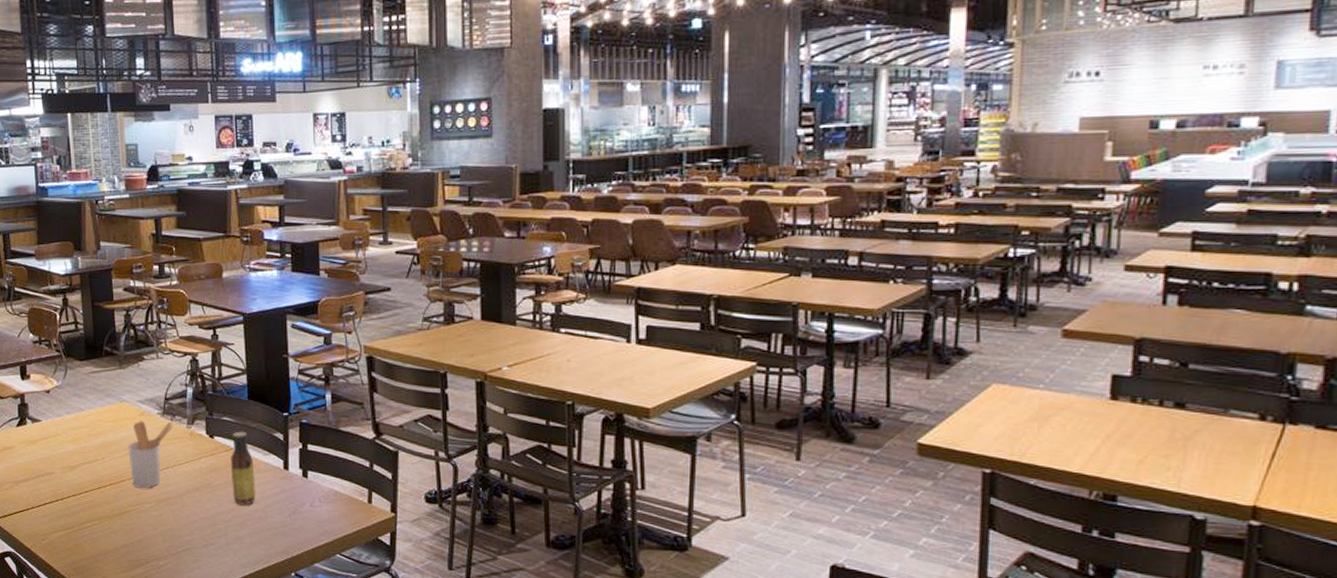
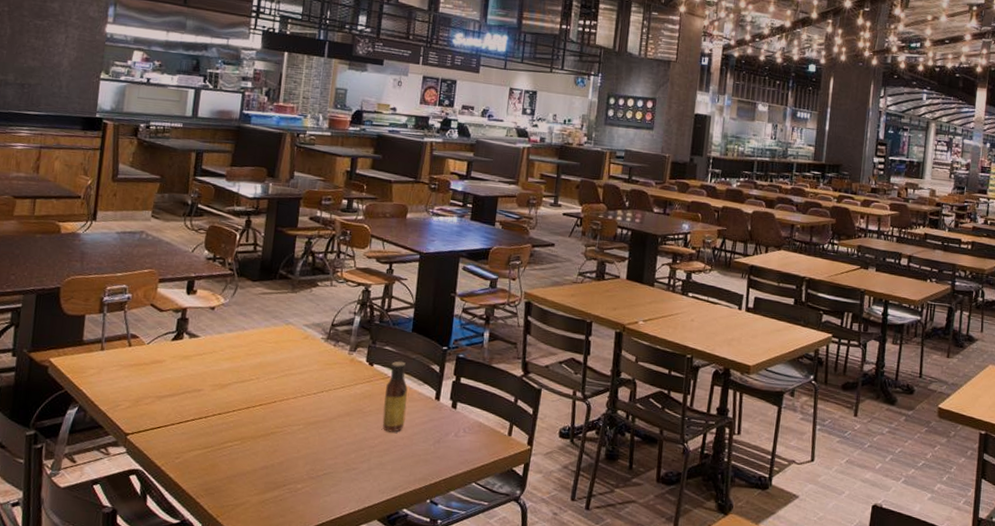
utensil holder: present [128,421,174,488] -> none [283,344,336,411]

